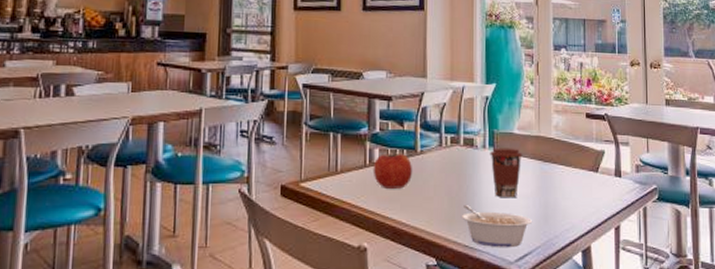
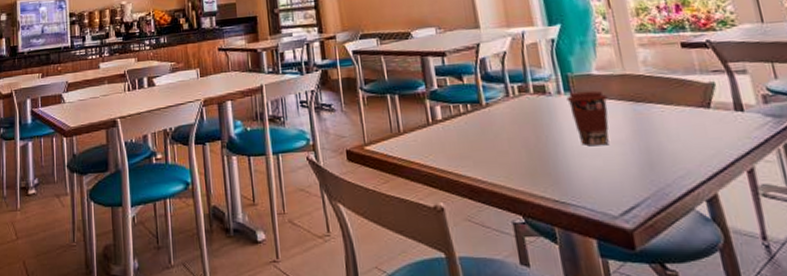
apple: present [373,150,413,189] -> none [436,105,482,146]
legume: present [462,205,532,248] -> none [545,157,633,202]

